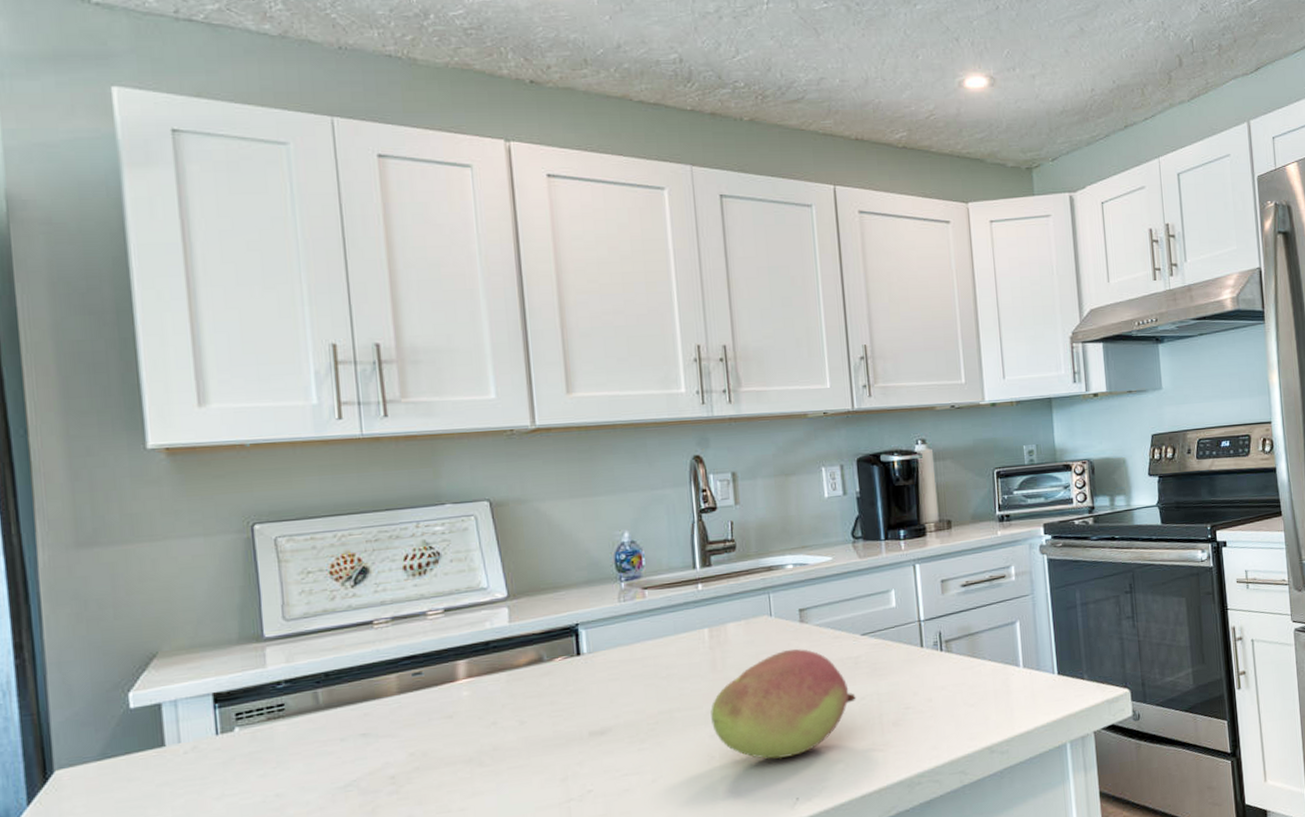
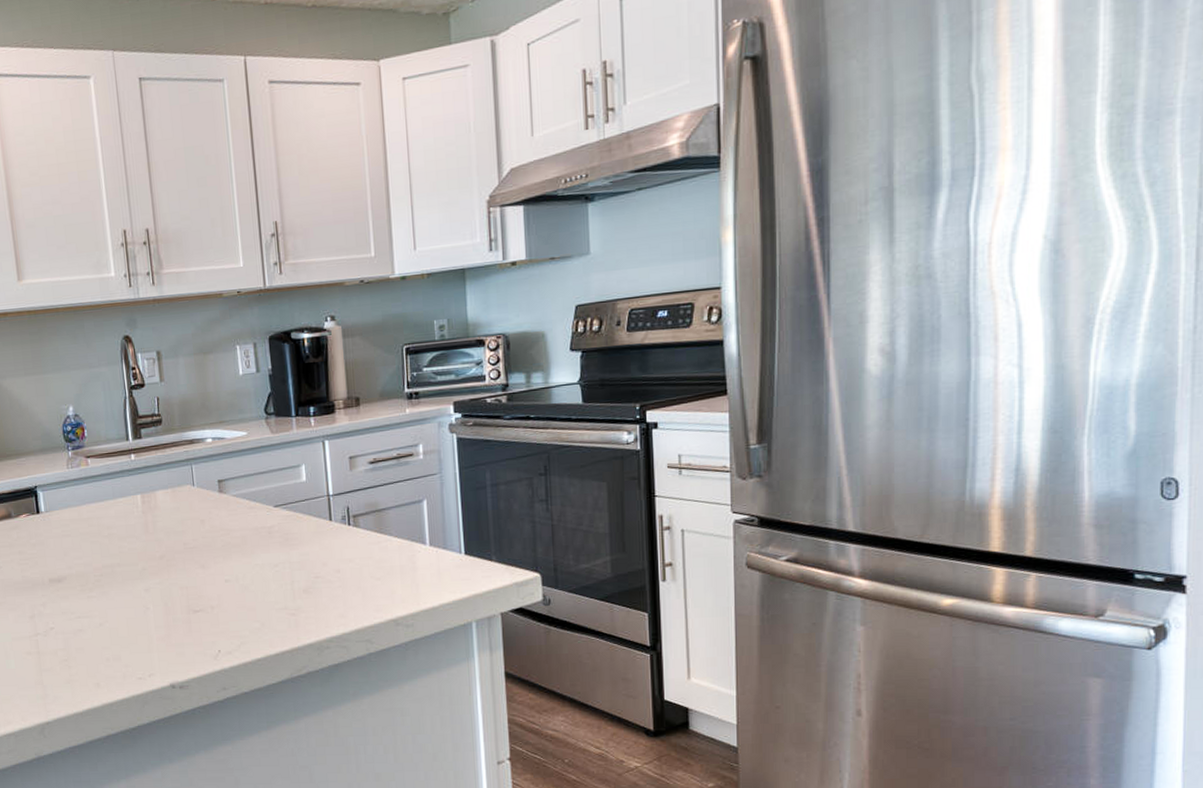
fruit: present [711,648,856,760] -> none [145,516,270,615]

